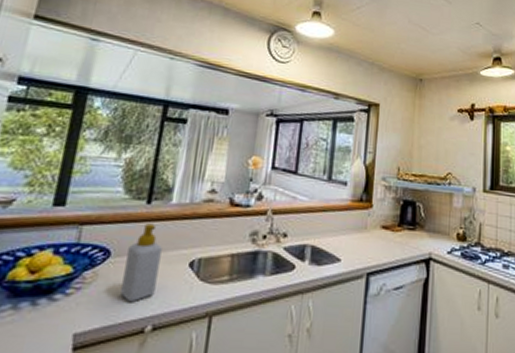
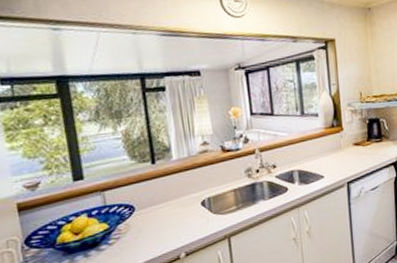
soap bottle: present [120,223,162,303] -> none [148,179,180,240]

